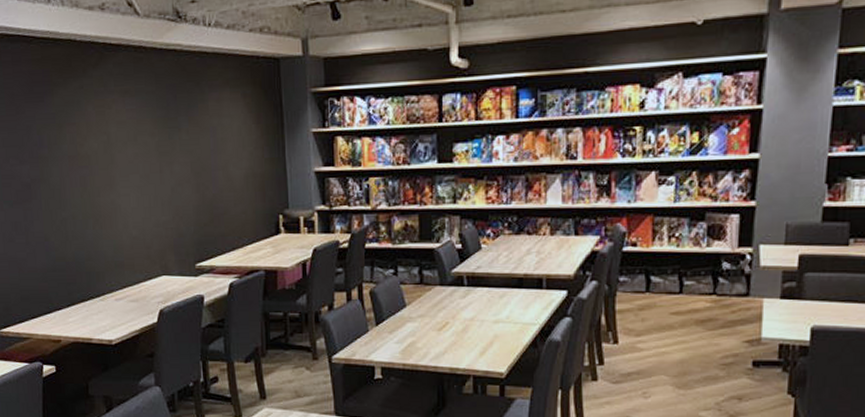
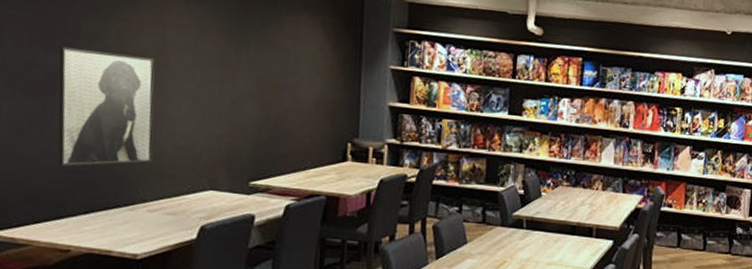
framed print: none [29,156,114,266] -> present [57,46,155,167]

